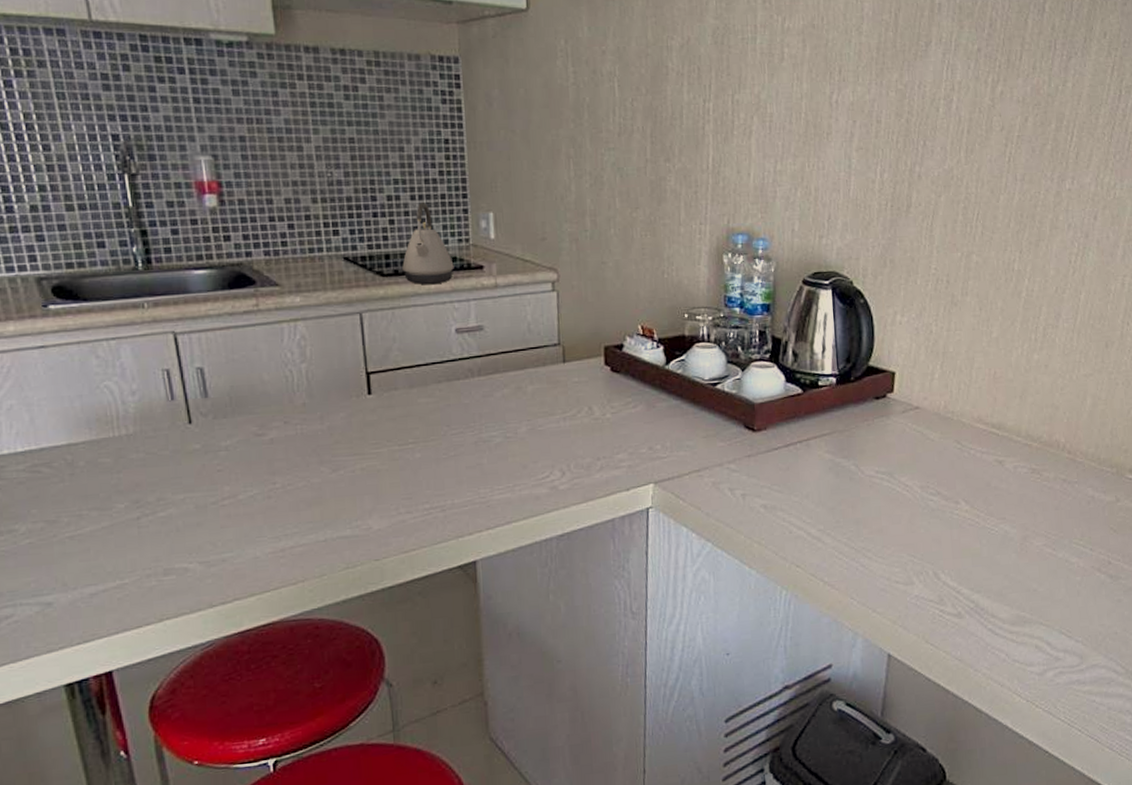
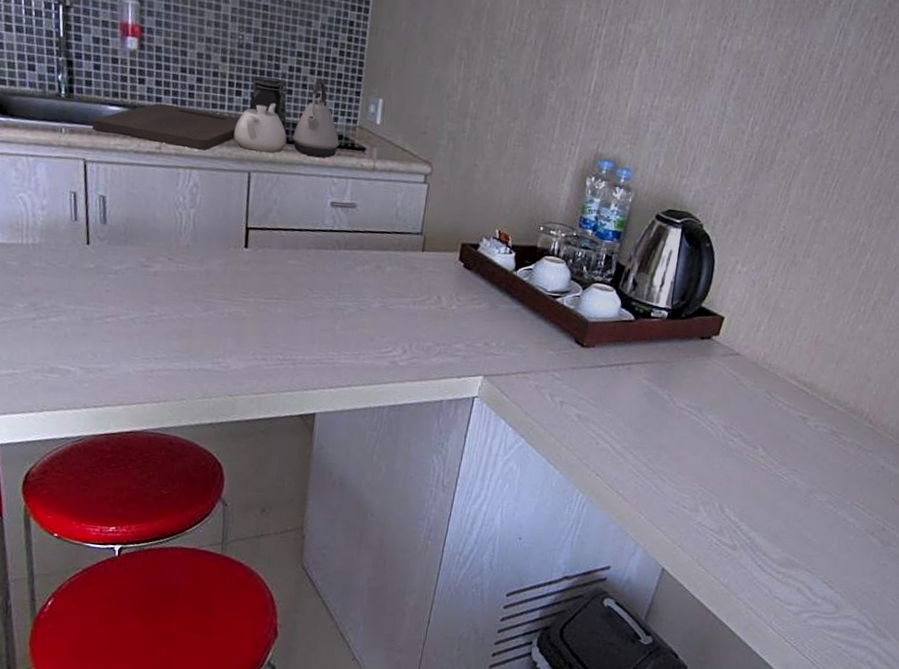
cutting board: none [176,257,341,300] -> present [92,103,239,150]
teapot: none [337,236,397,290] -> present [234,102,287,153]
jar: none [348,210,394,262] -> present [249,75,288,130]

